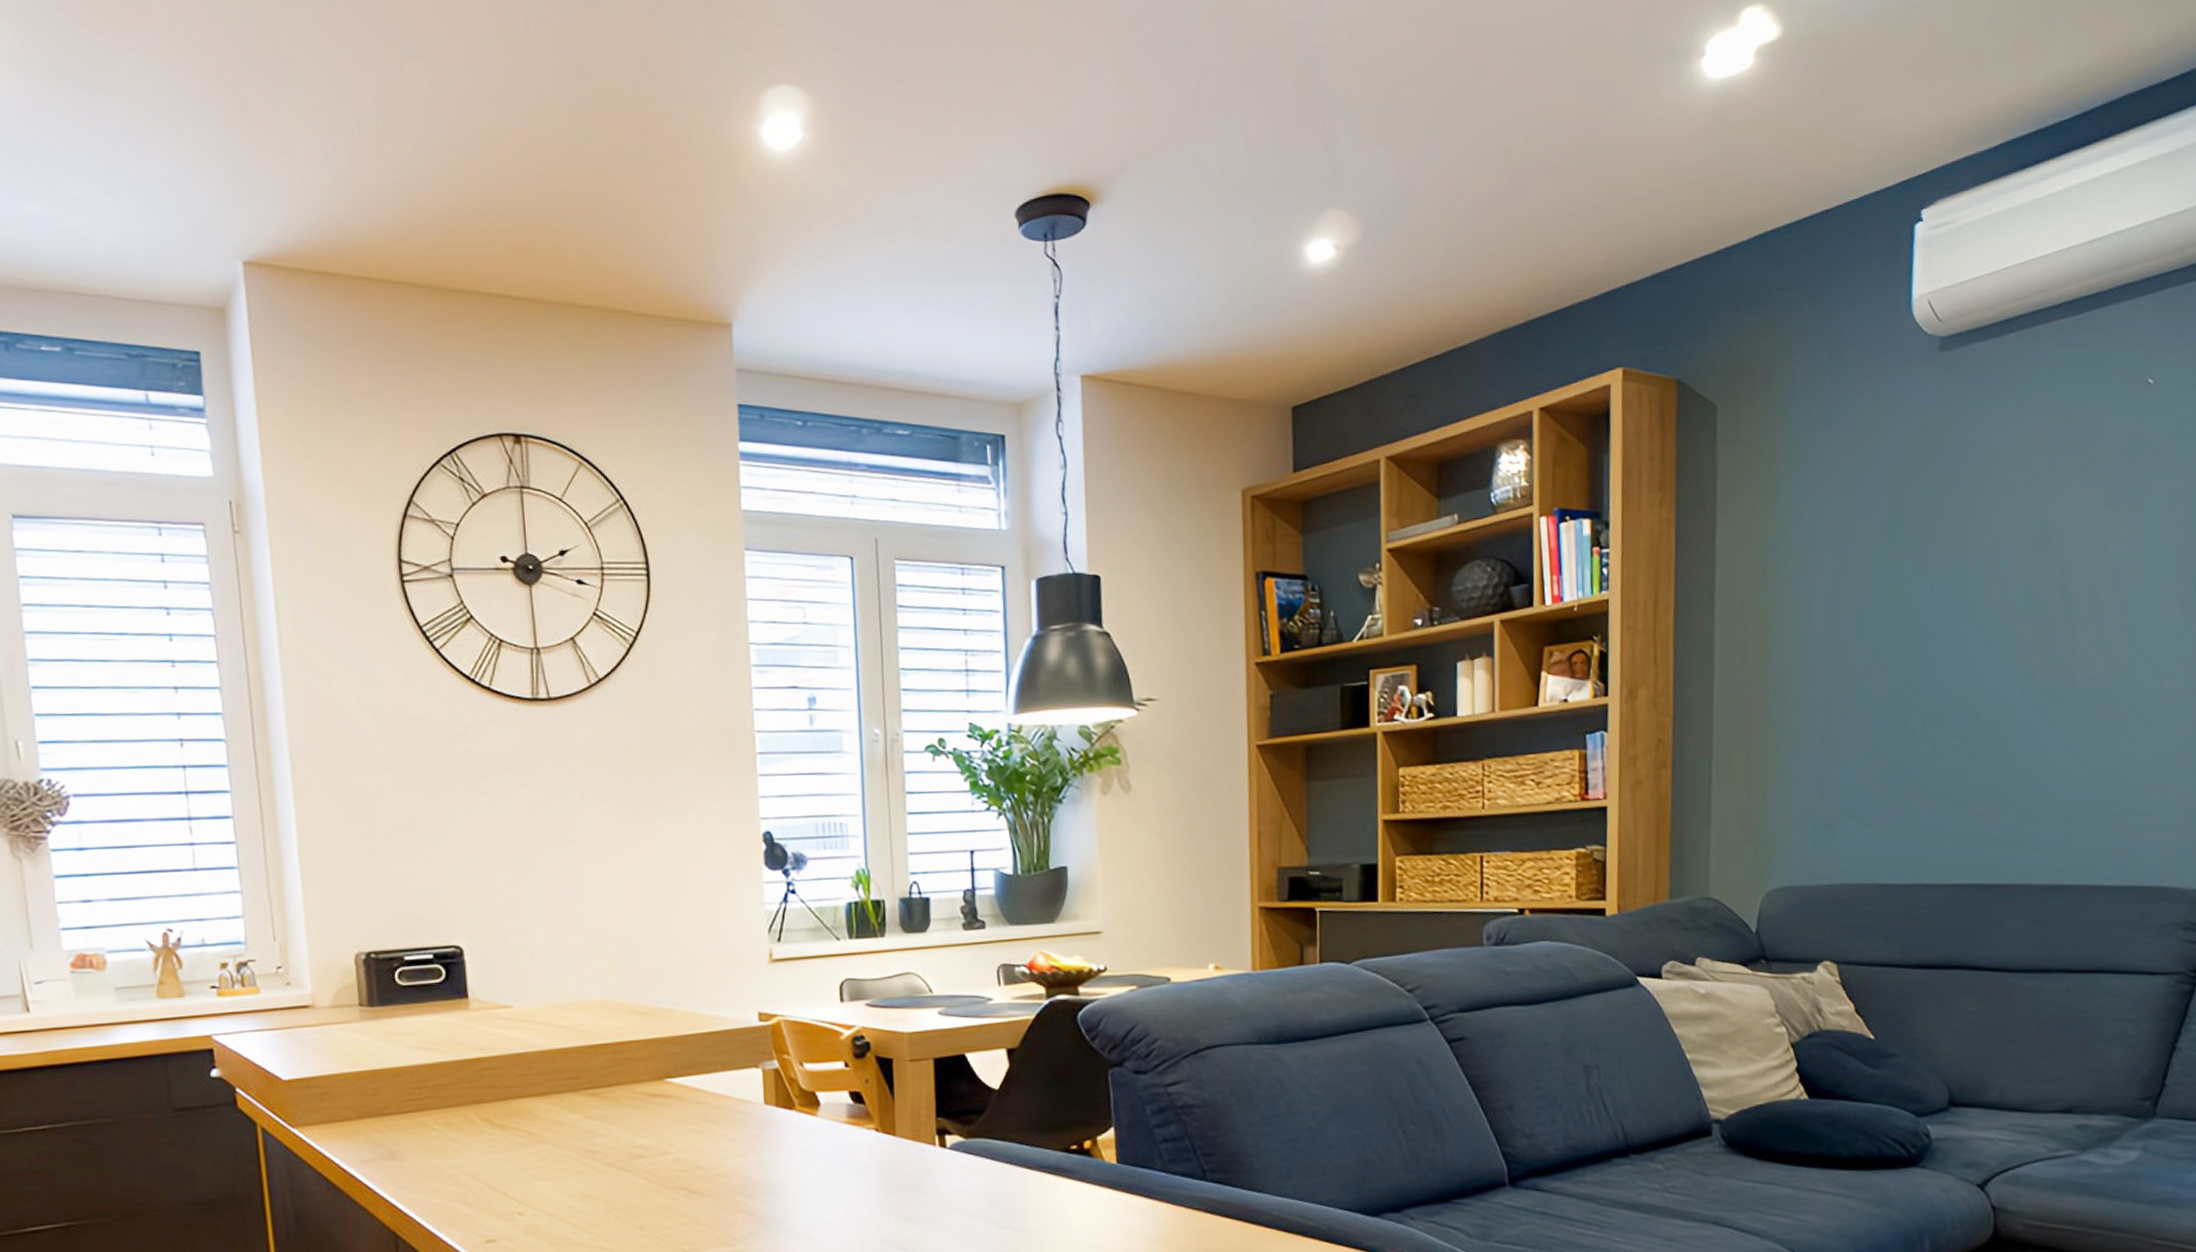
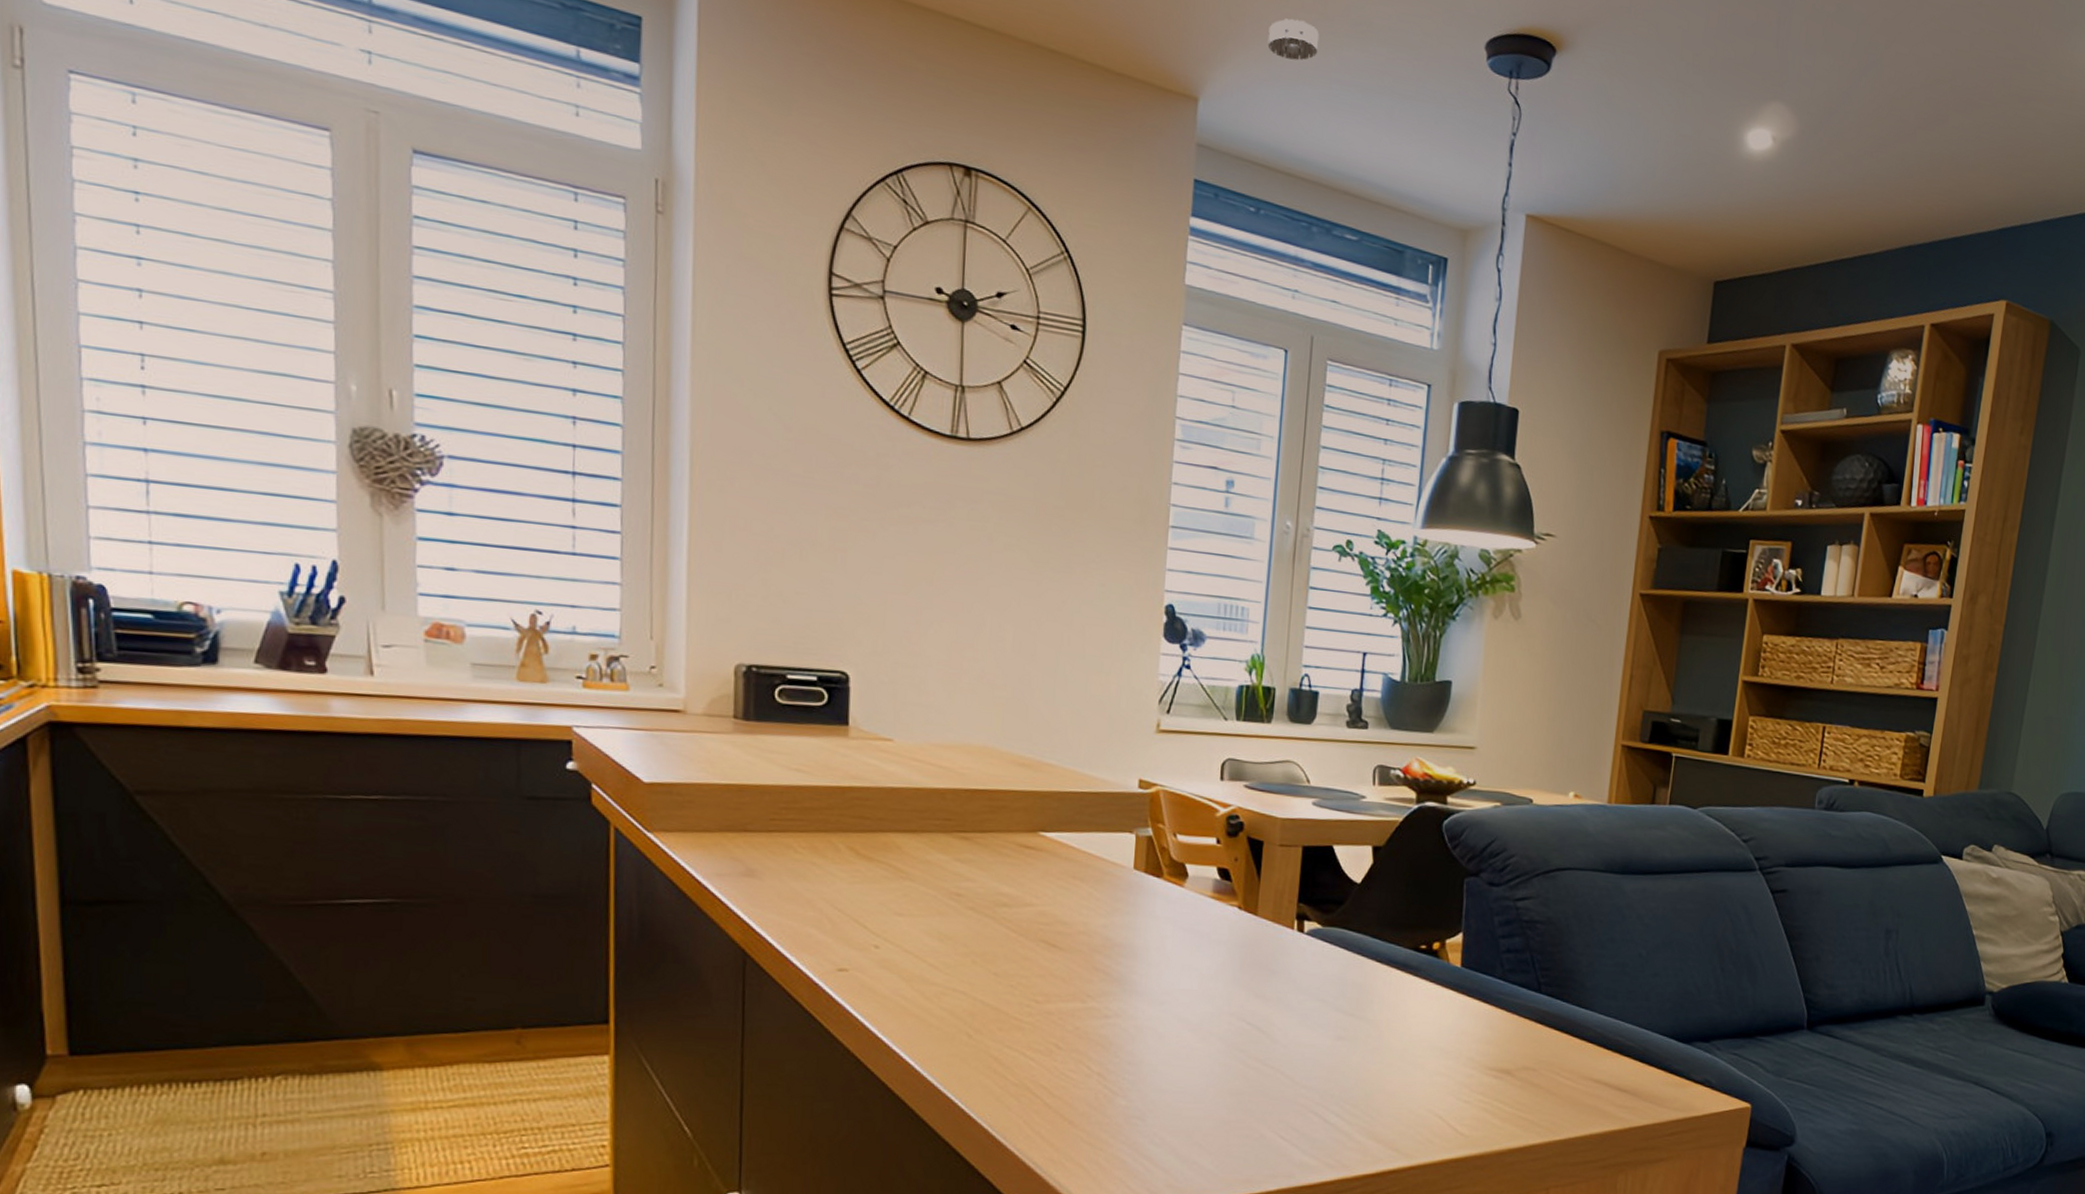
smoke detector: none [793,226,845,268] -> present [1267,18,1320,61]

